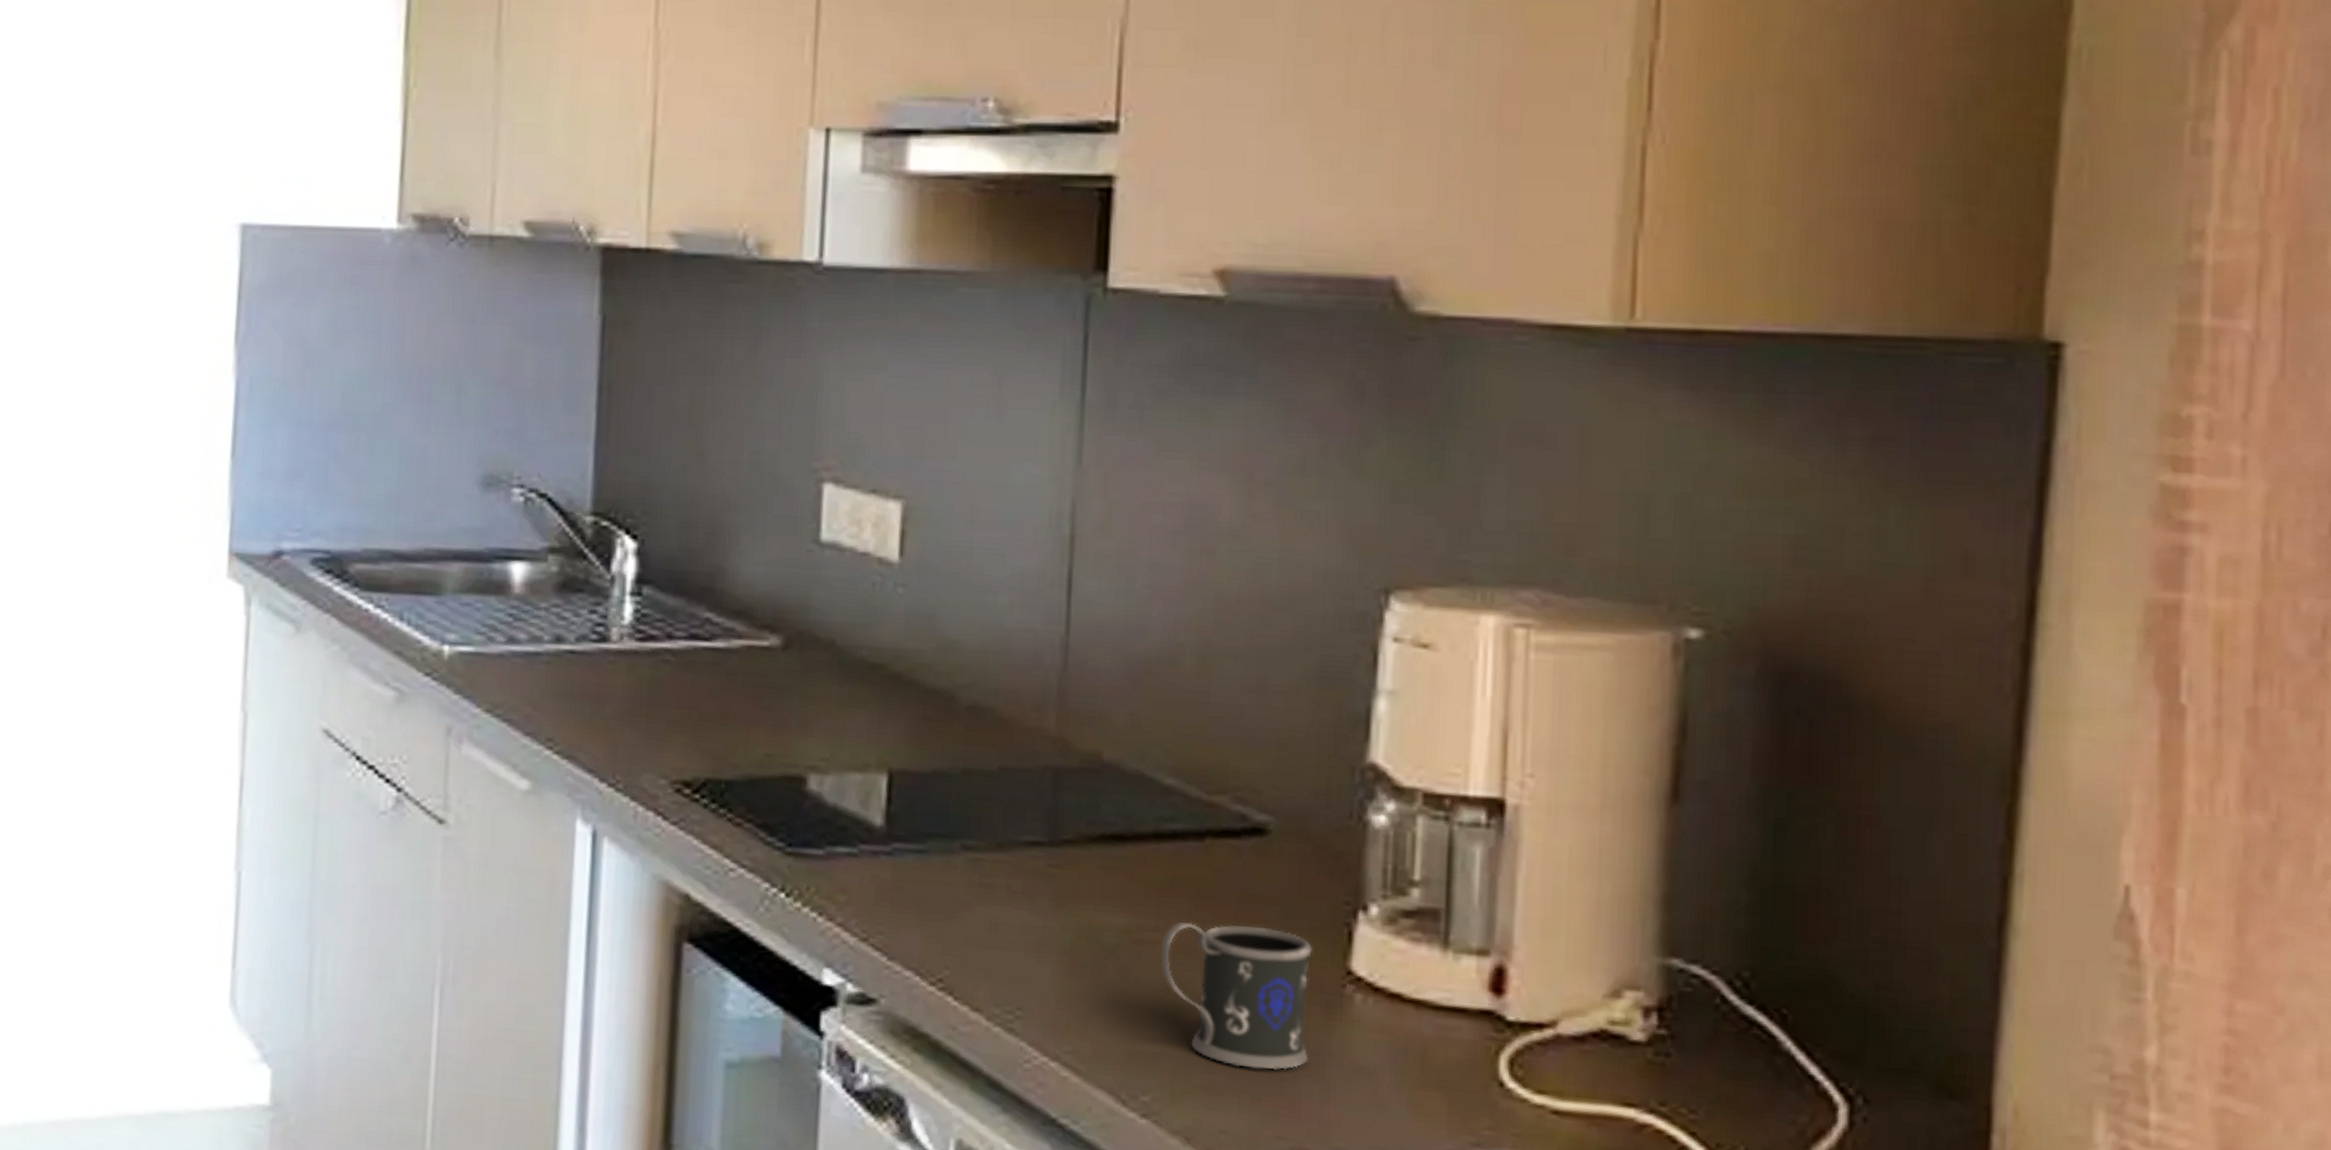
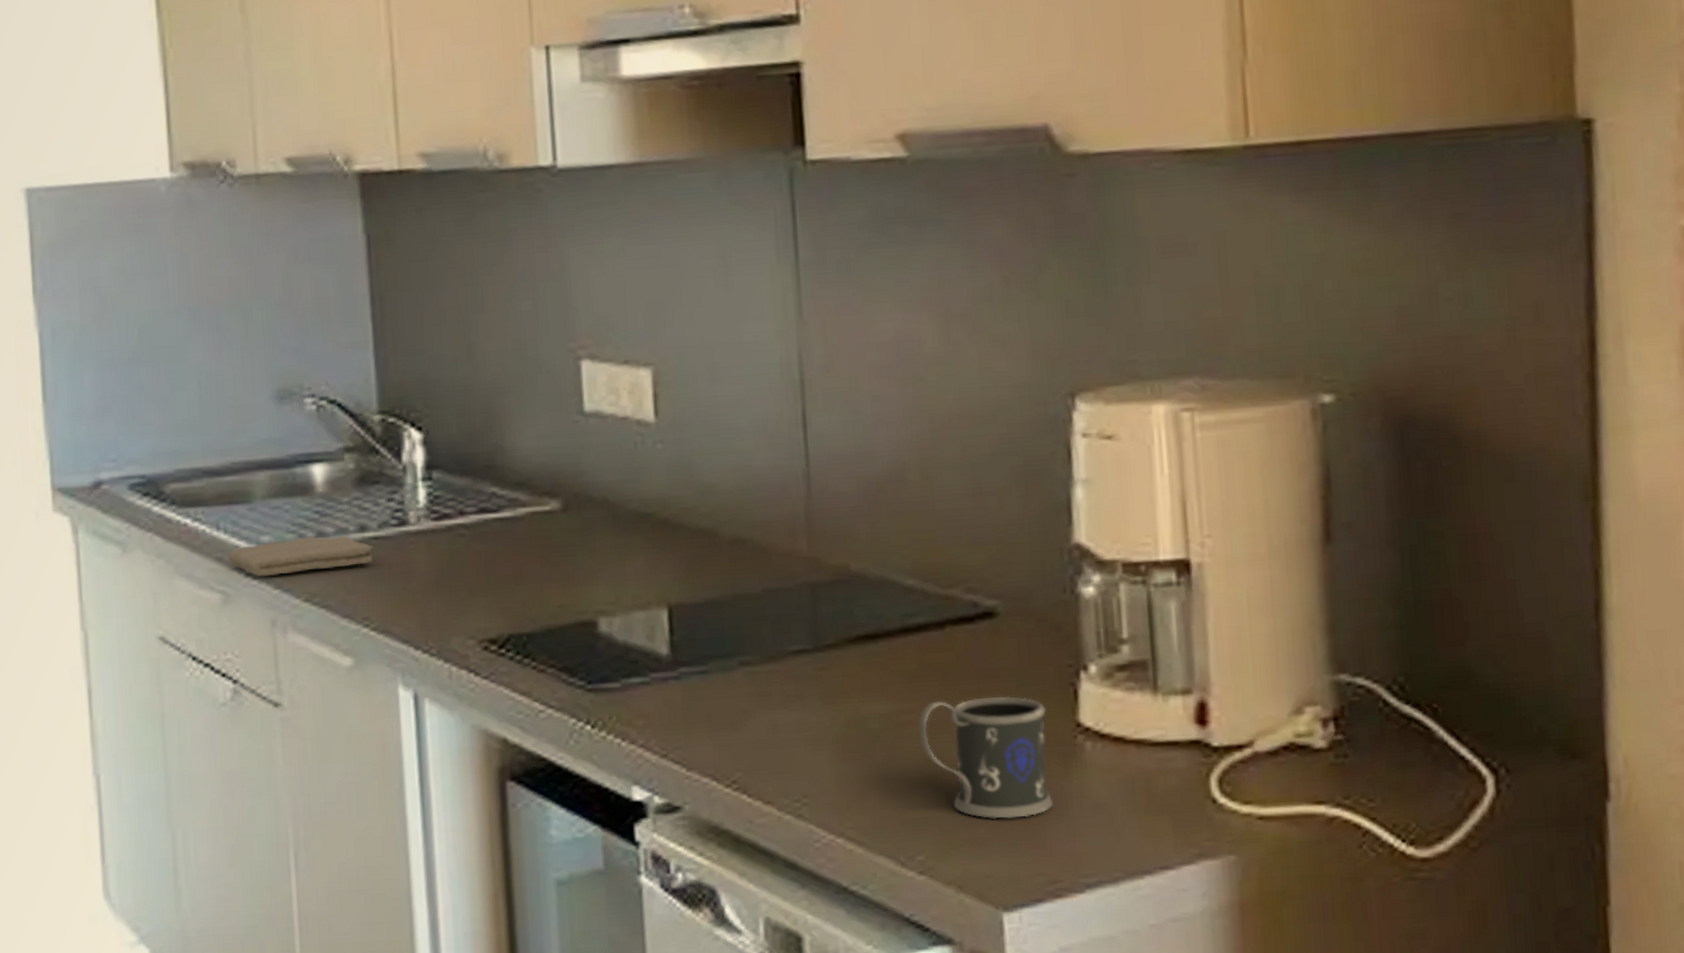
washcloth: none [407,640,568,680] -> present [227,535,374,578]

